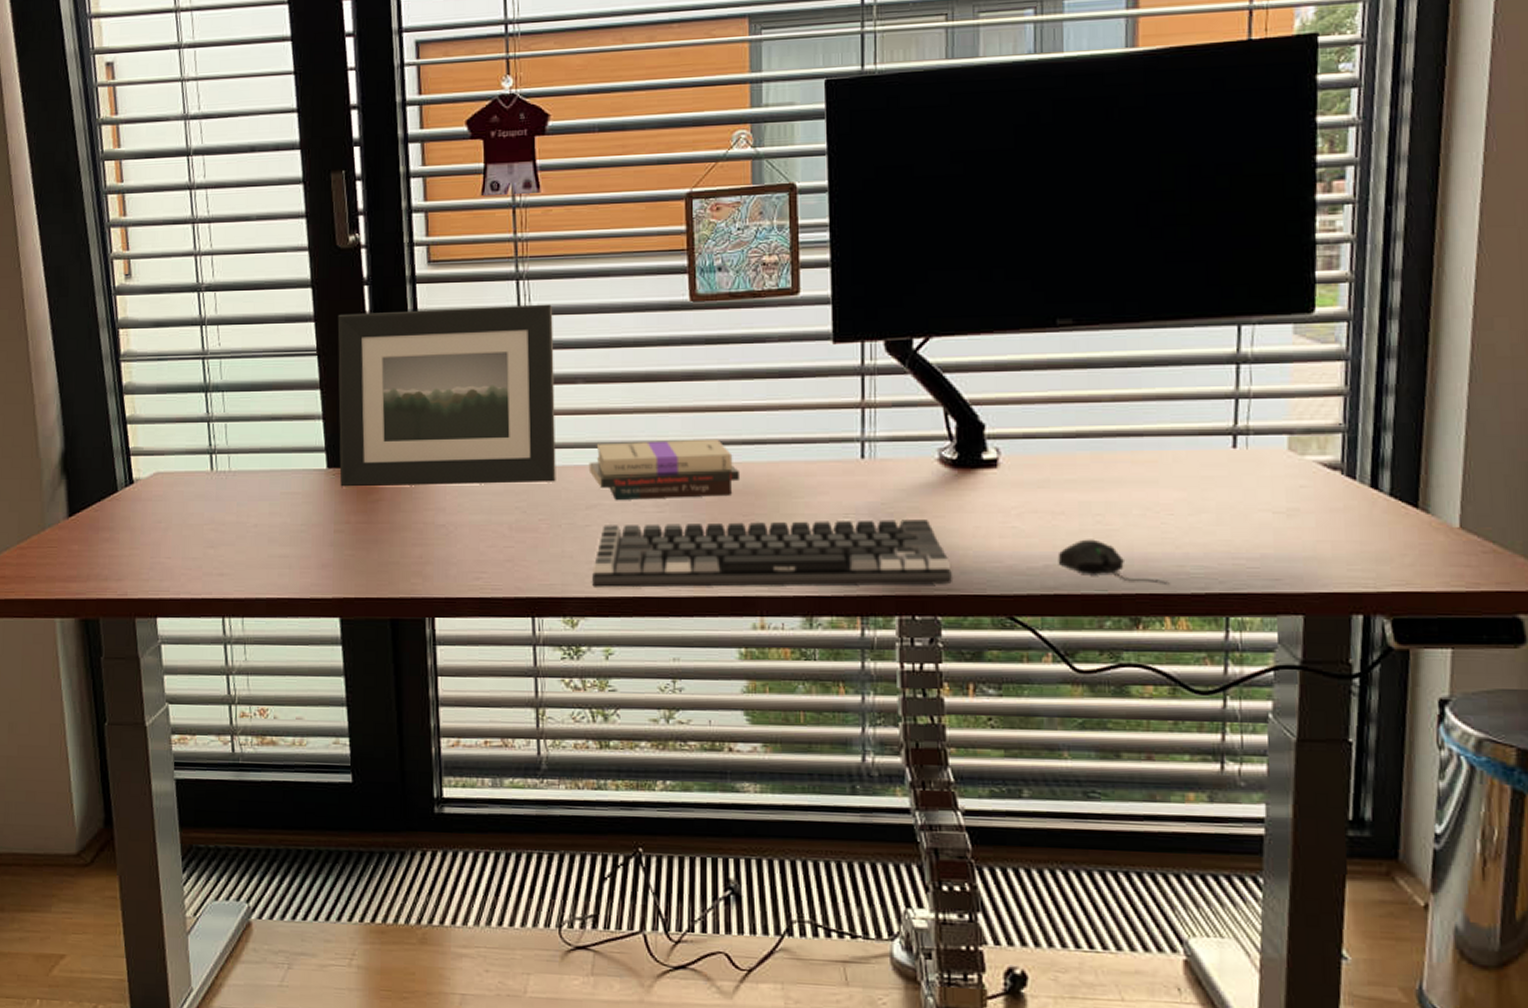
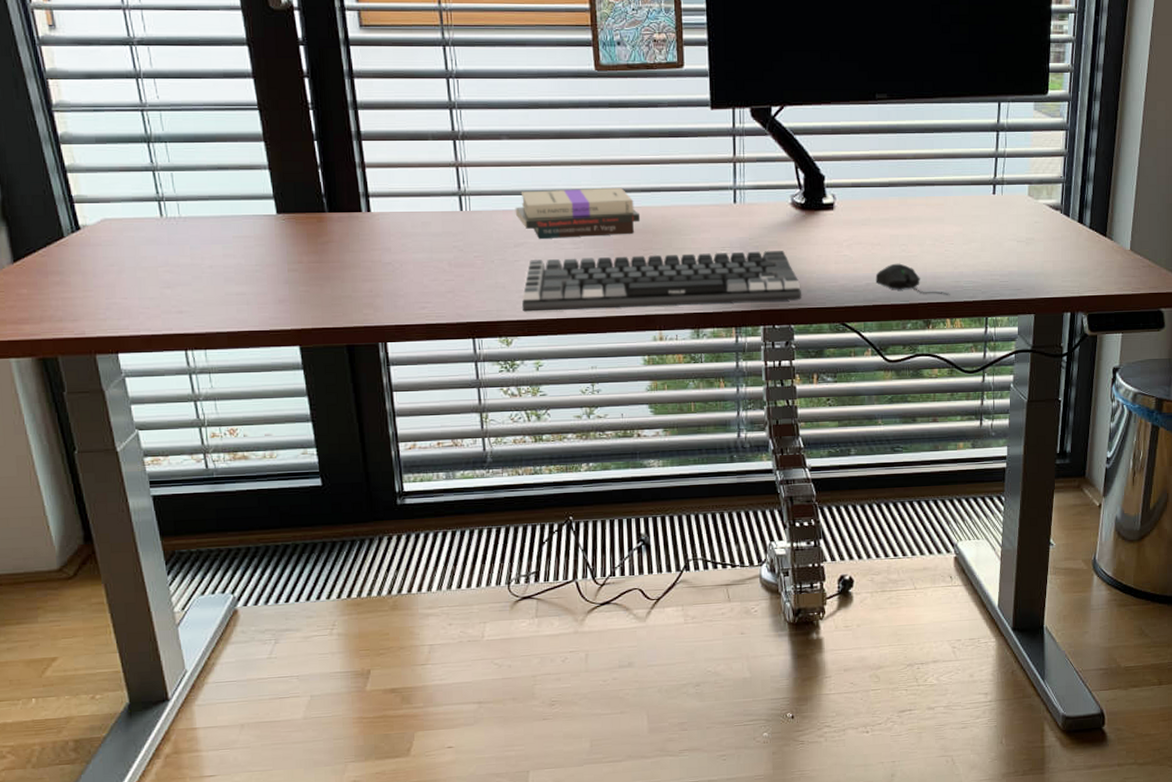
picture frame: present [337,304,556,487] -> none [276,68,488,231]

